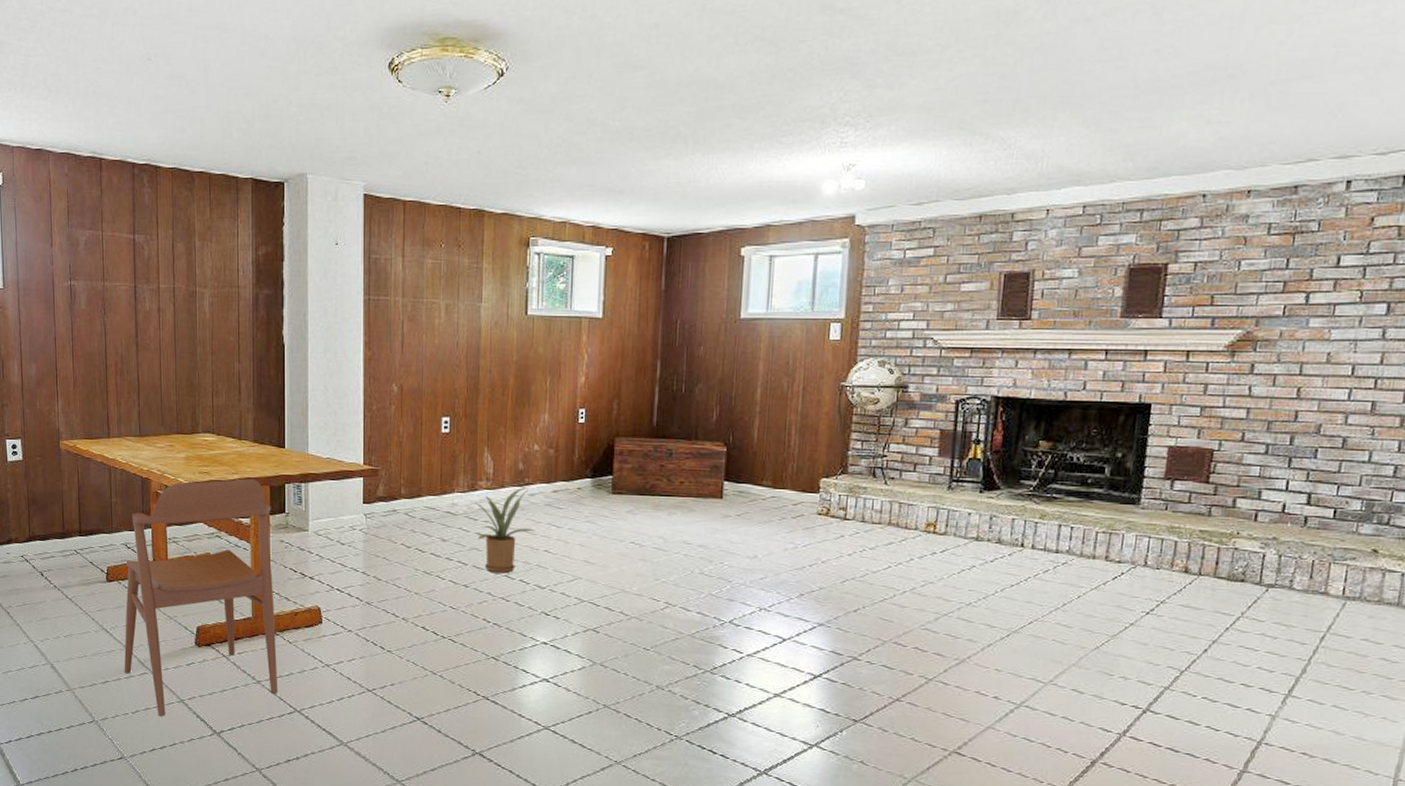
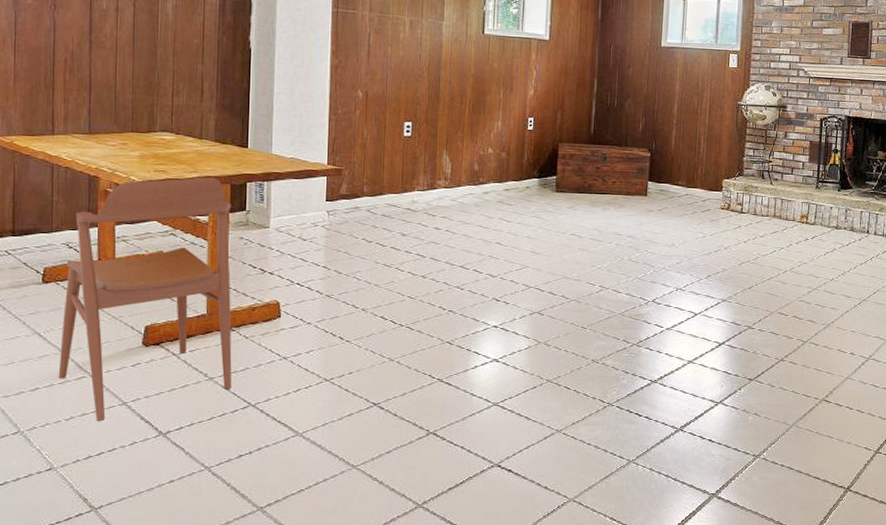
house plant: present [464,487,536,574] -> none [423,186,489,265]

